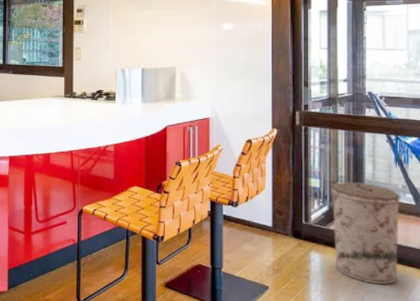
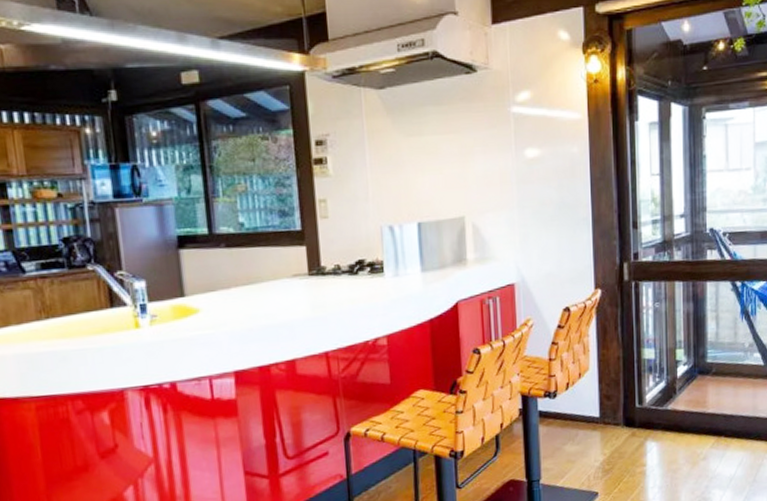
trash can: present [332,182,400,285] -> none [669,346,747,468]

